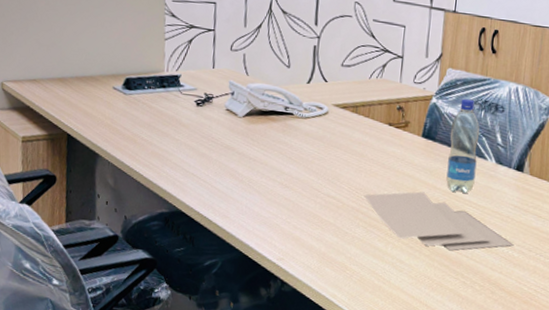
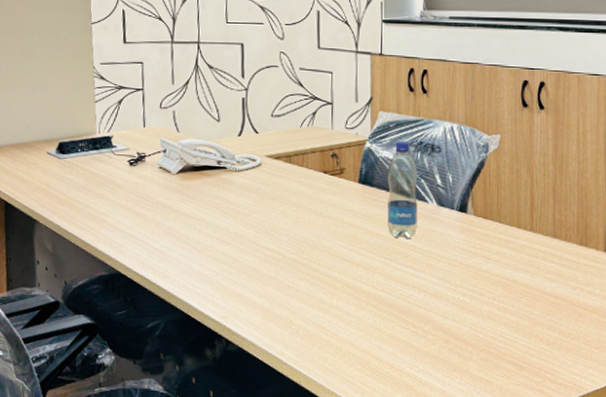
papers: present [364,191,514,251] -> none [304,239,465,300]

